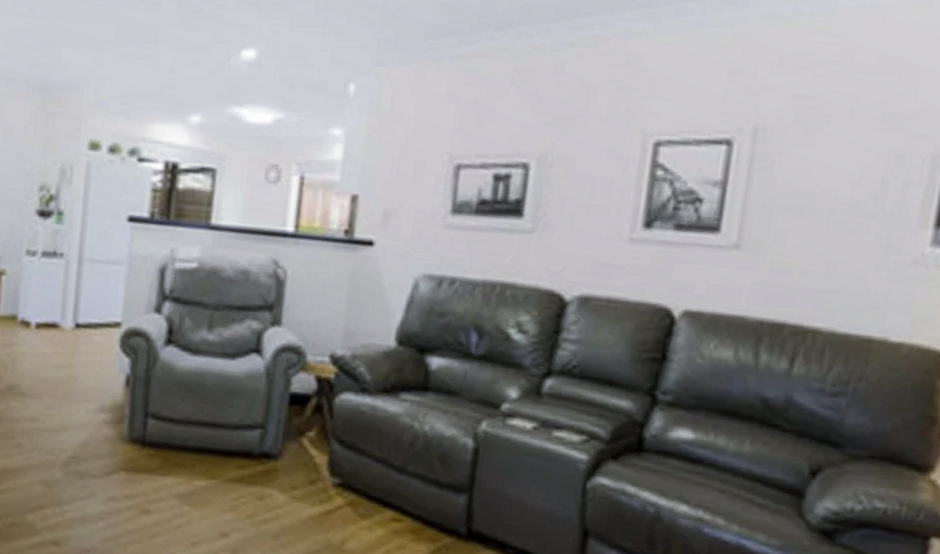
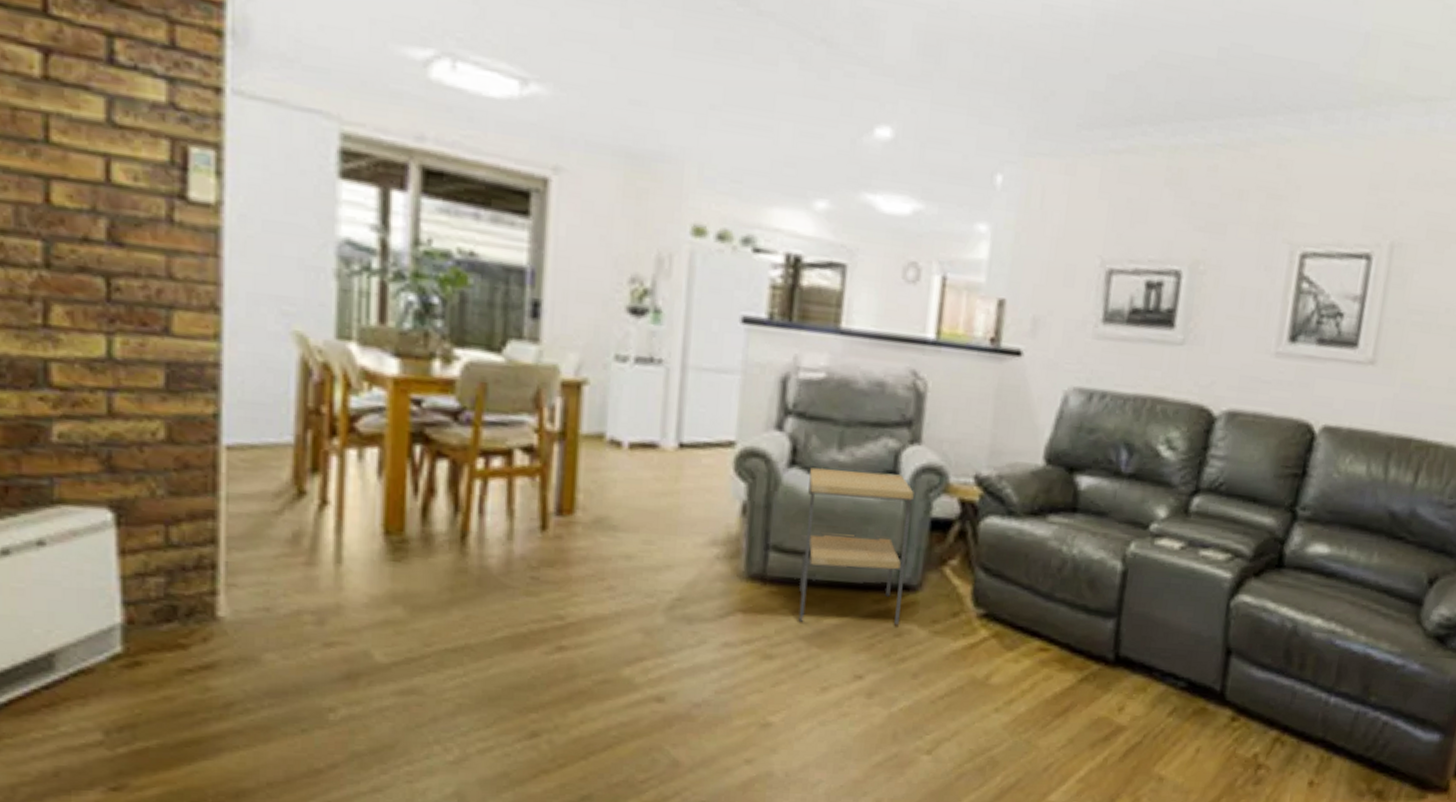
side table: none [172,346,275,490] -> present [798,468,914,626]

